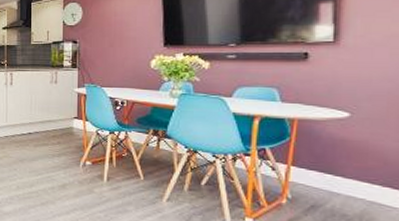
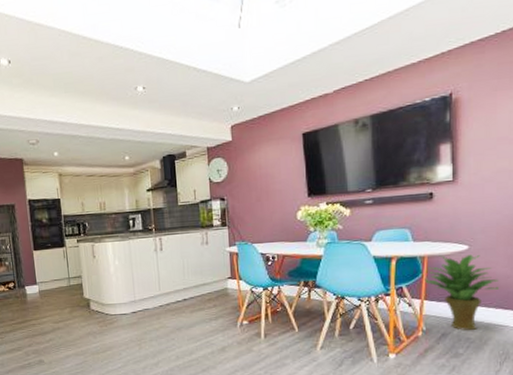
potted plant: none [293,118,388,208] -> present [425,254,499,331]

